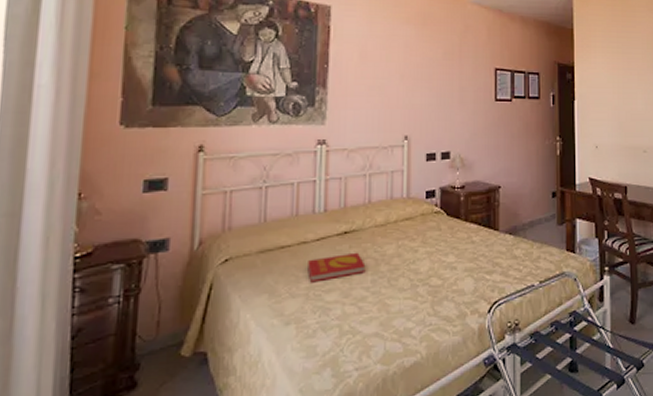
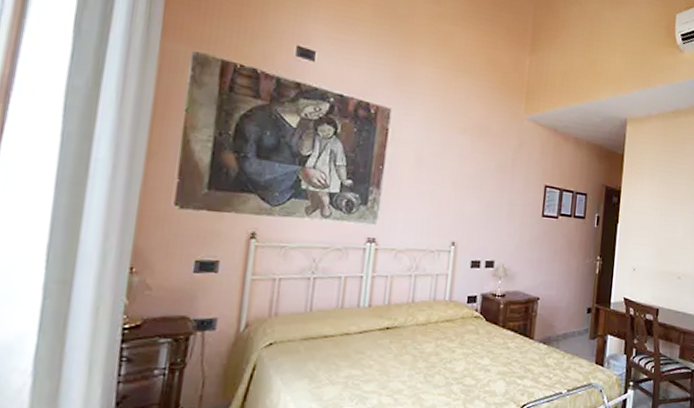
book: present [308,252,366,283] -> none [348,347,405,372]

